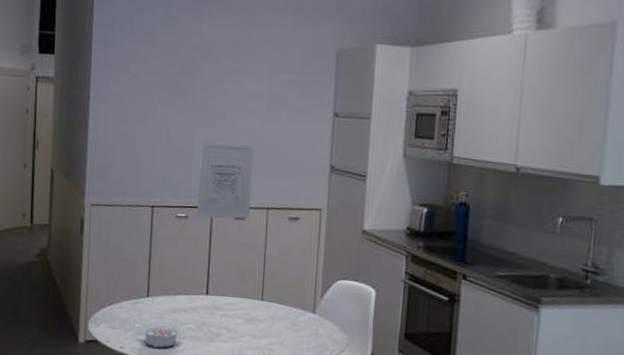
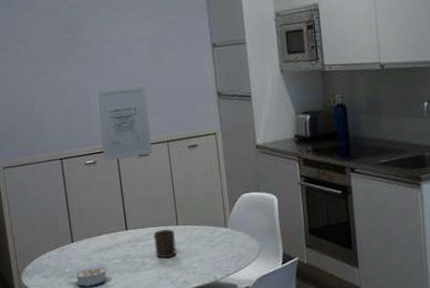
cup: none [233,301,258,334] -> present [153,228,177,259]

